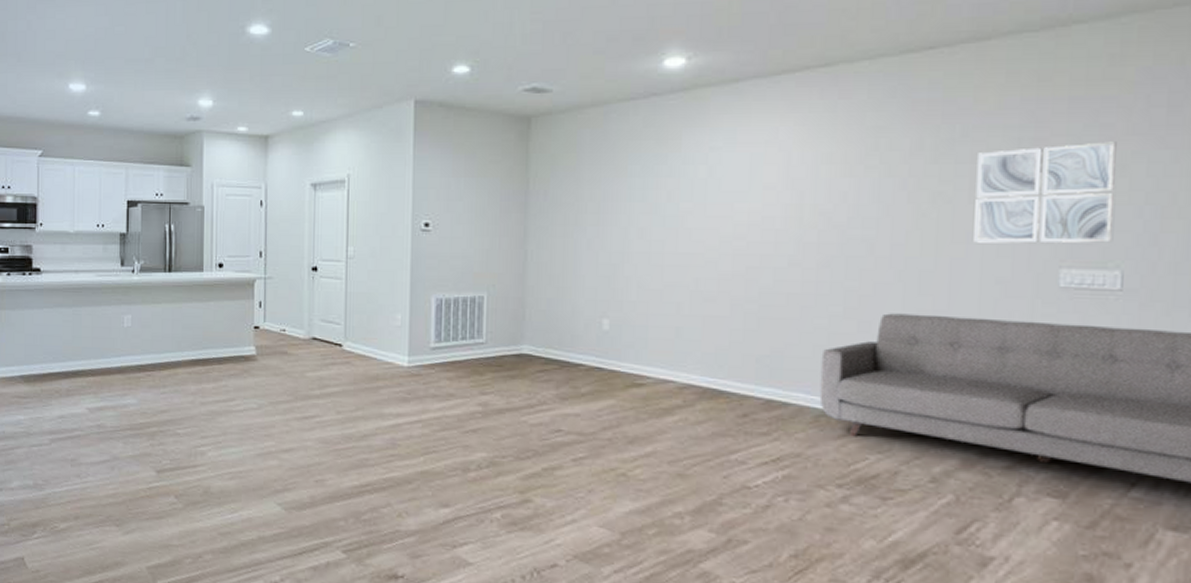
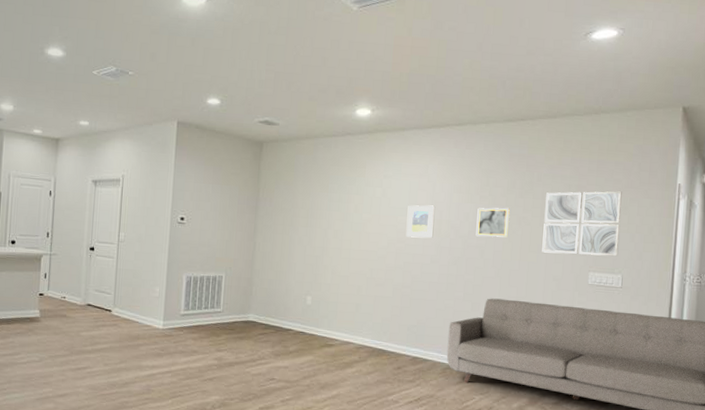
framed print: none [747,184,793,232] -> present [406,205,436,238]
wall art: none [860,179,915,225] -> present [476,207,510,238]

